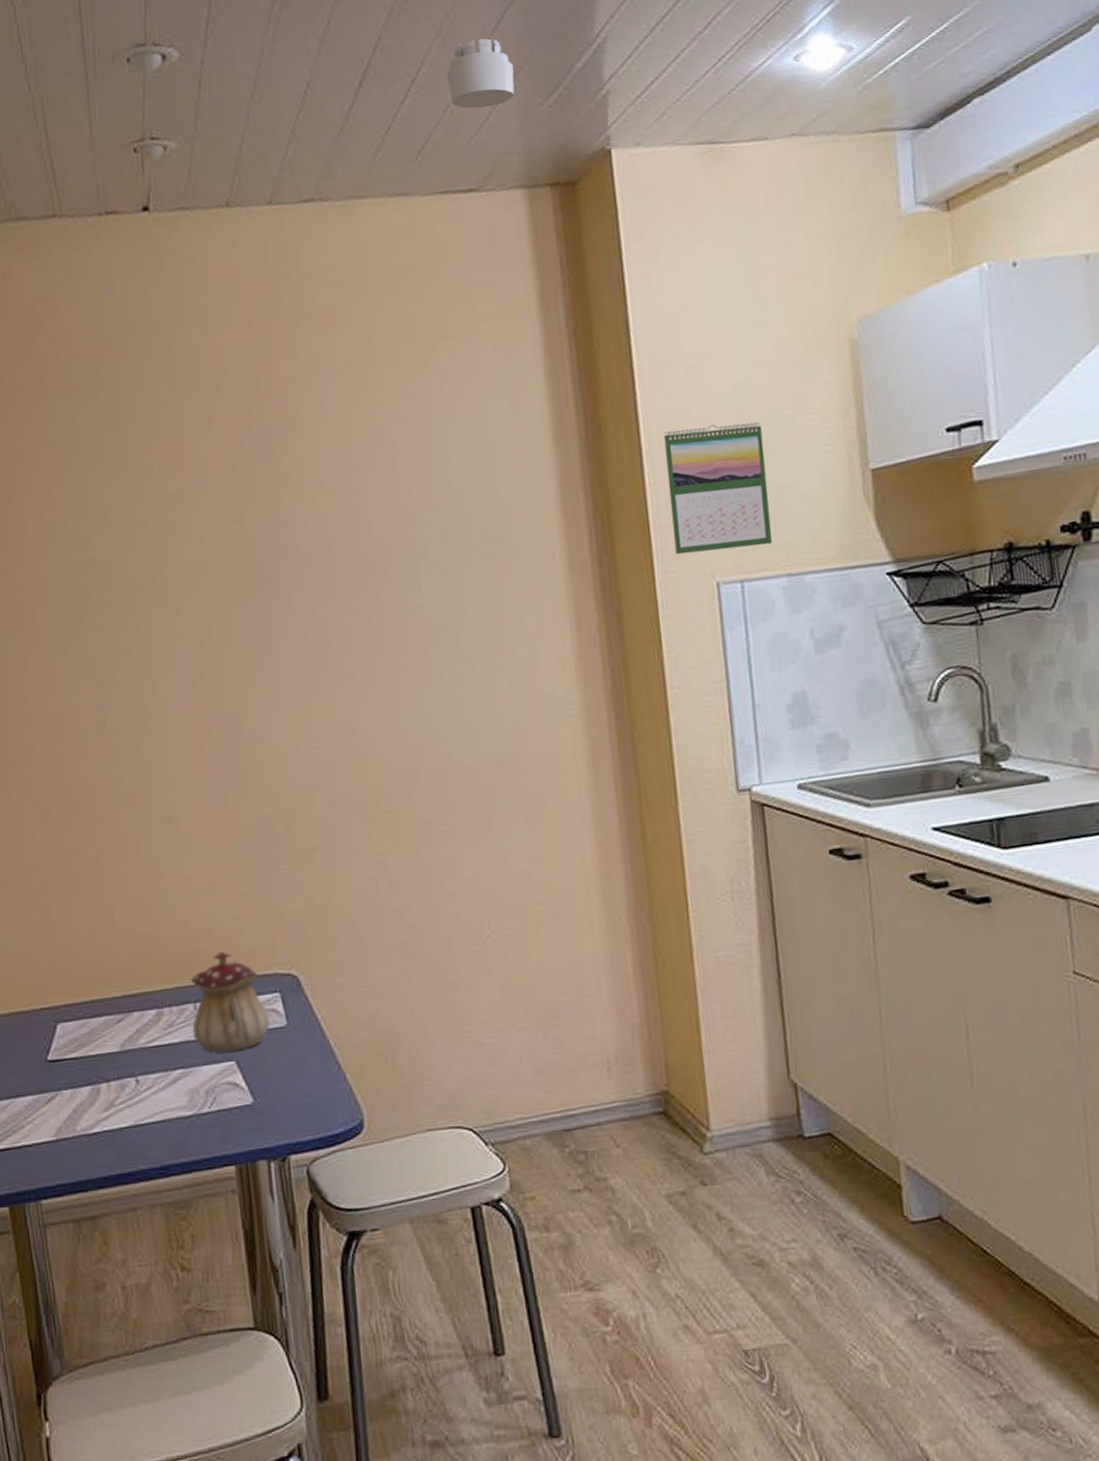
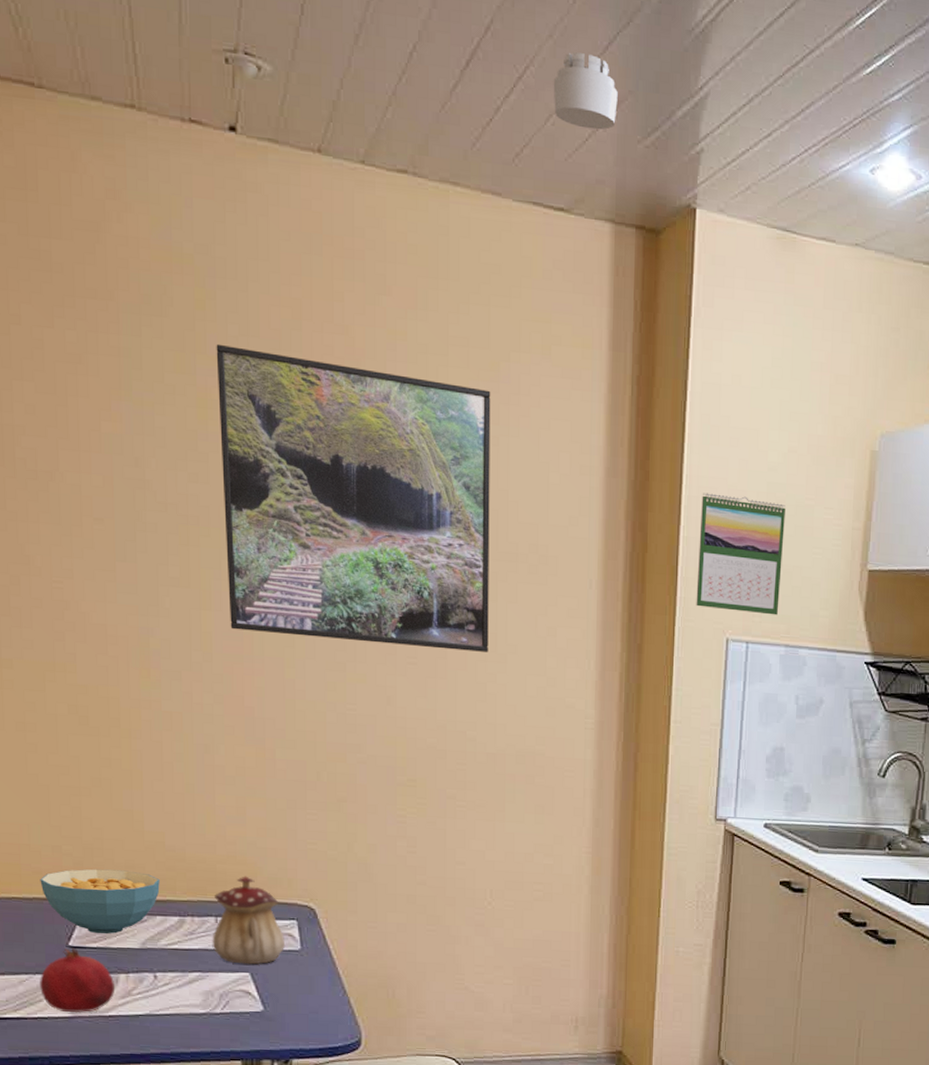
cereal bowl: none [15,966,135,1043] -> present [40,868,160,934]
fruit: none [21,1061,98,1136] -> present [40,947,116,1013]
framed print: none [146,385,452,689] -> present [216,343,491,652]

